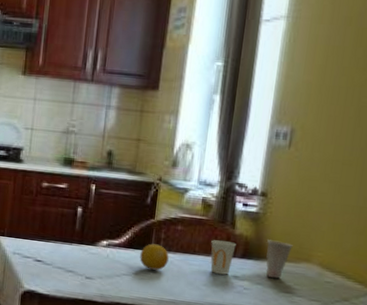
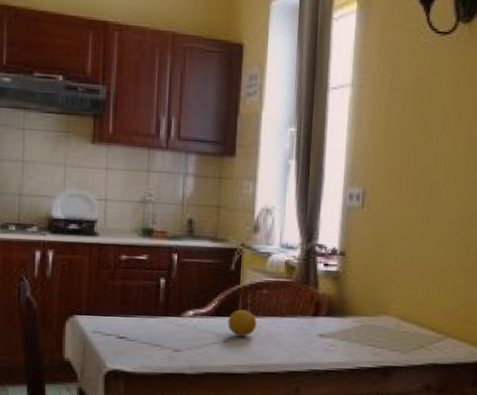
cup: present [210,240,236,275] -> none [296,301,320,334]
cup: present [265,239,293,279] -> none [348,296,372,333]

